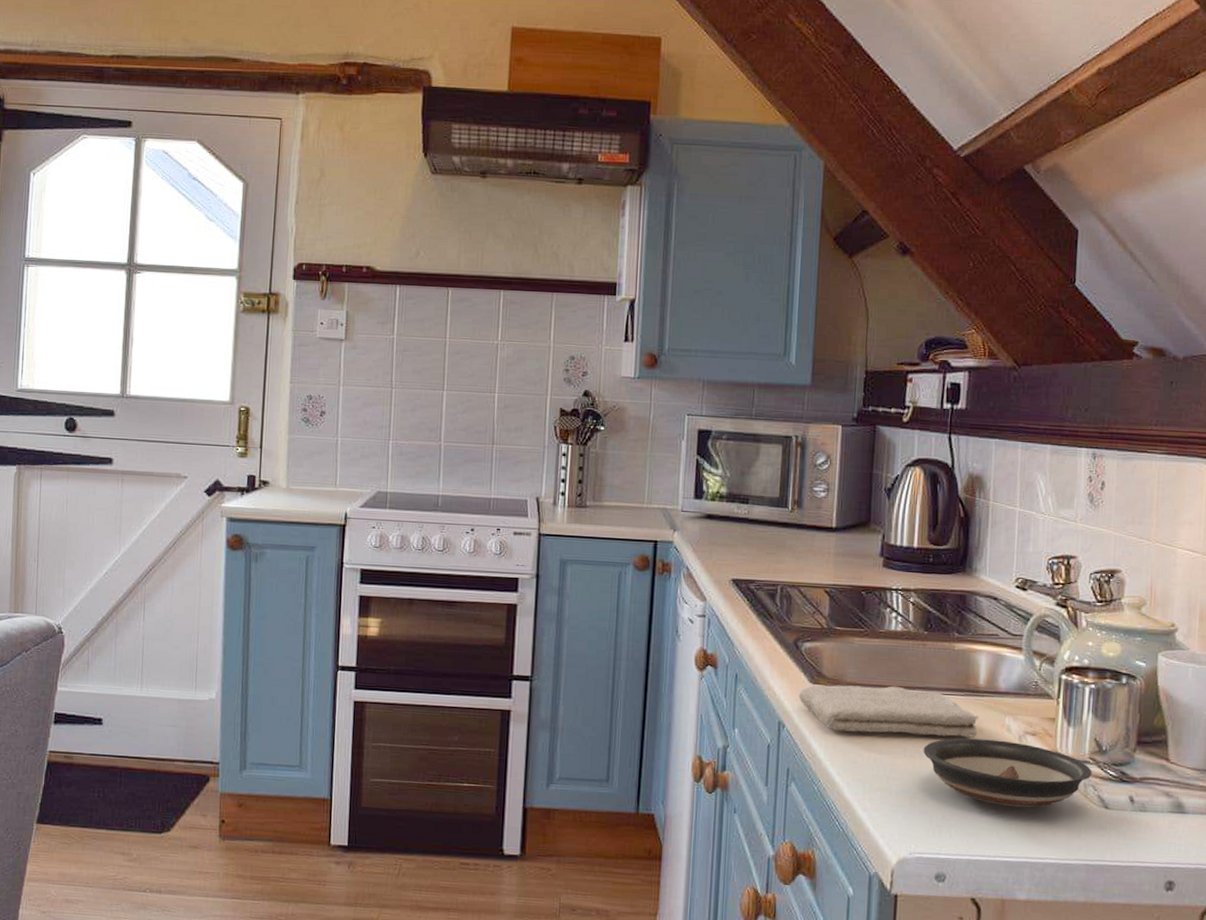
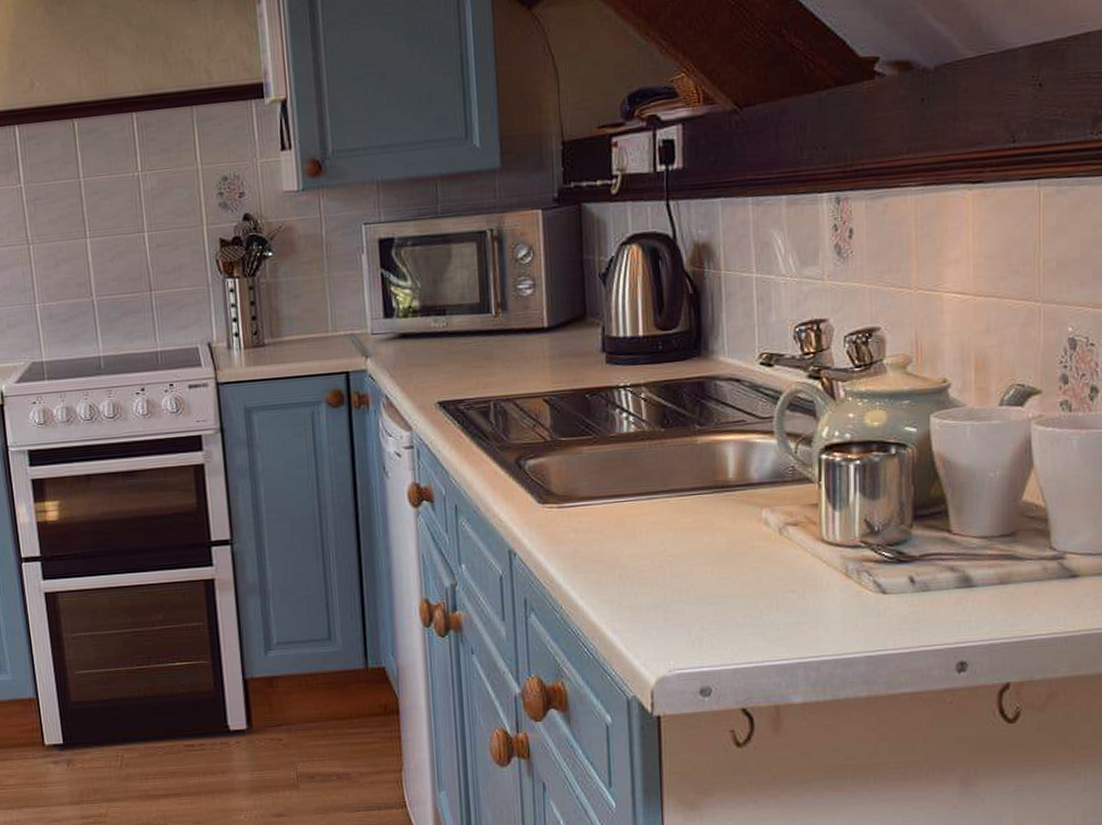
washcloth: present [798,684,979,738] -> none [527,493,732,551]
saucer: present [923,738,1092,808] -> none [673,535,865,606]

